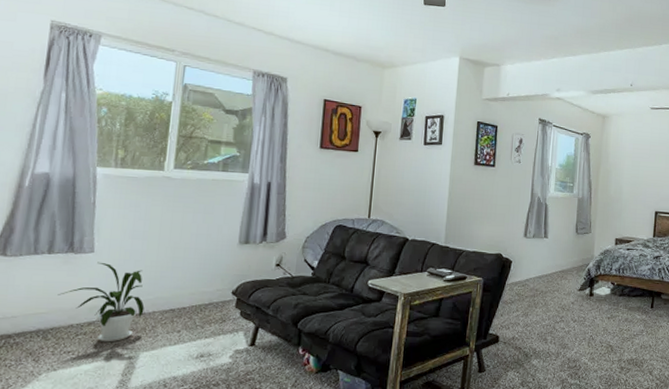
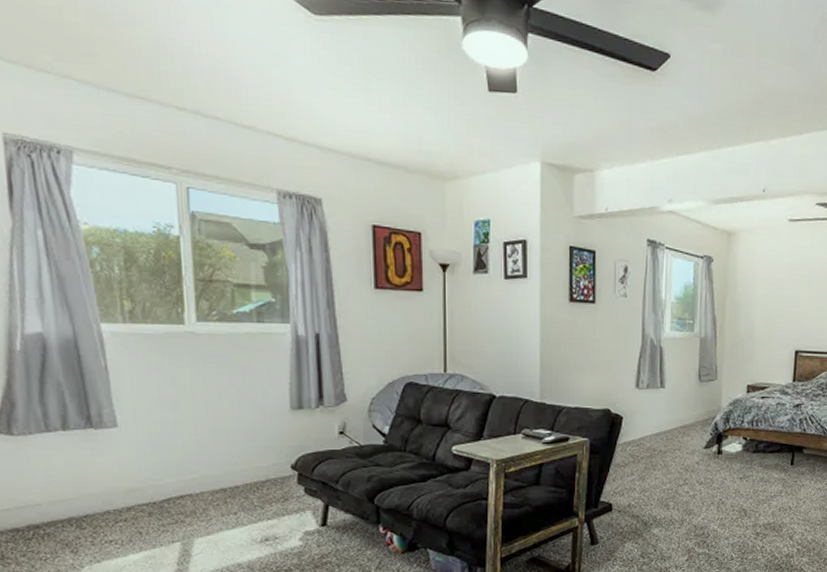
house plant: present [58,262,145,343] -> none [84,437,190,529]

